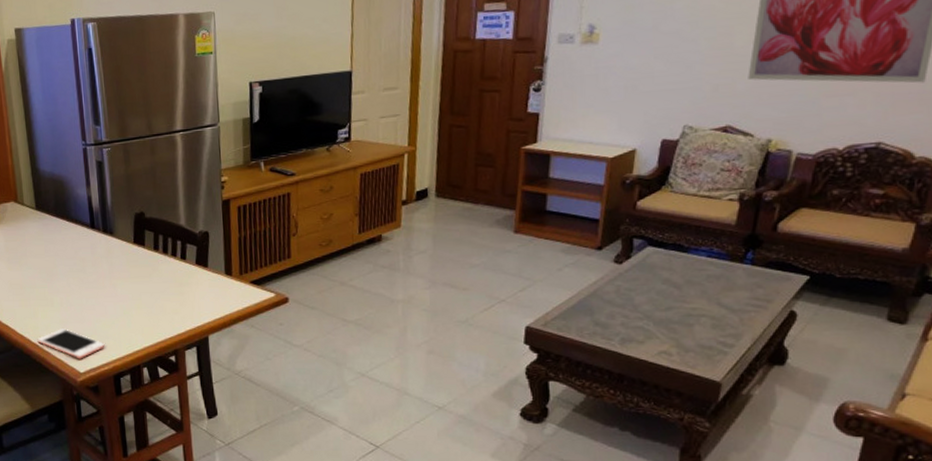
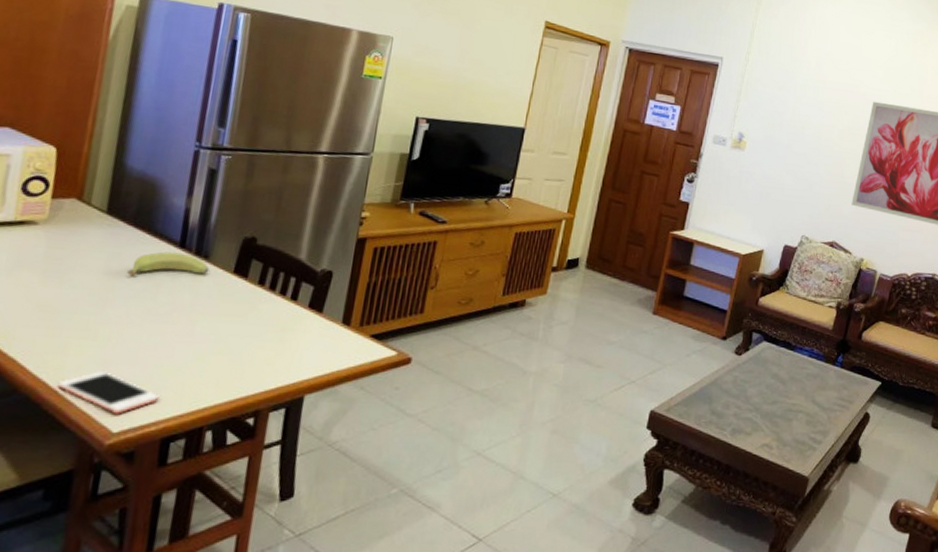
banana: none [61,232,116,255] -> present [127,251,210,276]

